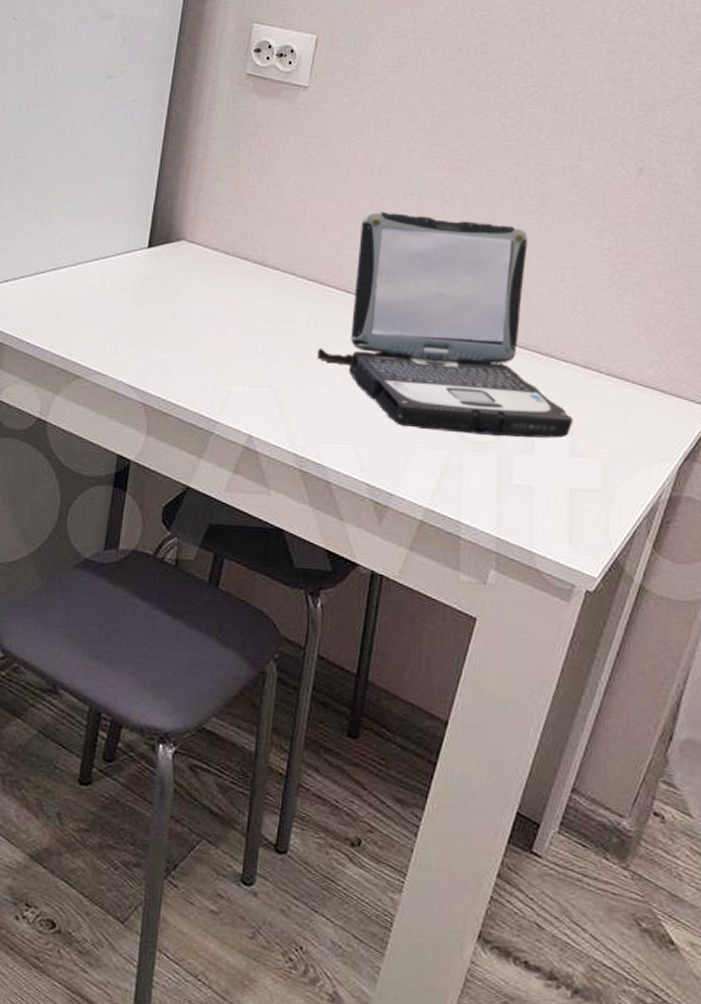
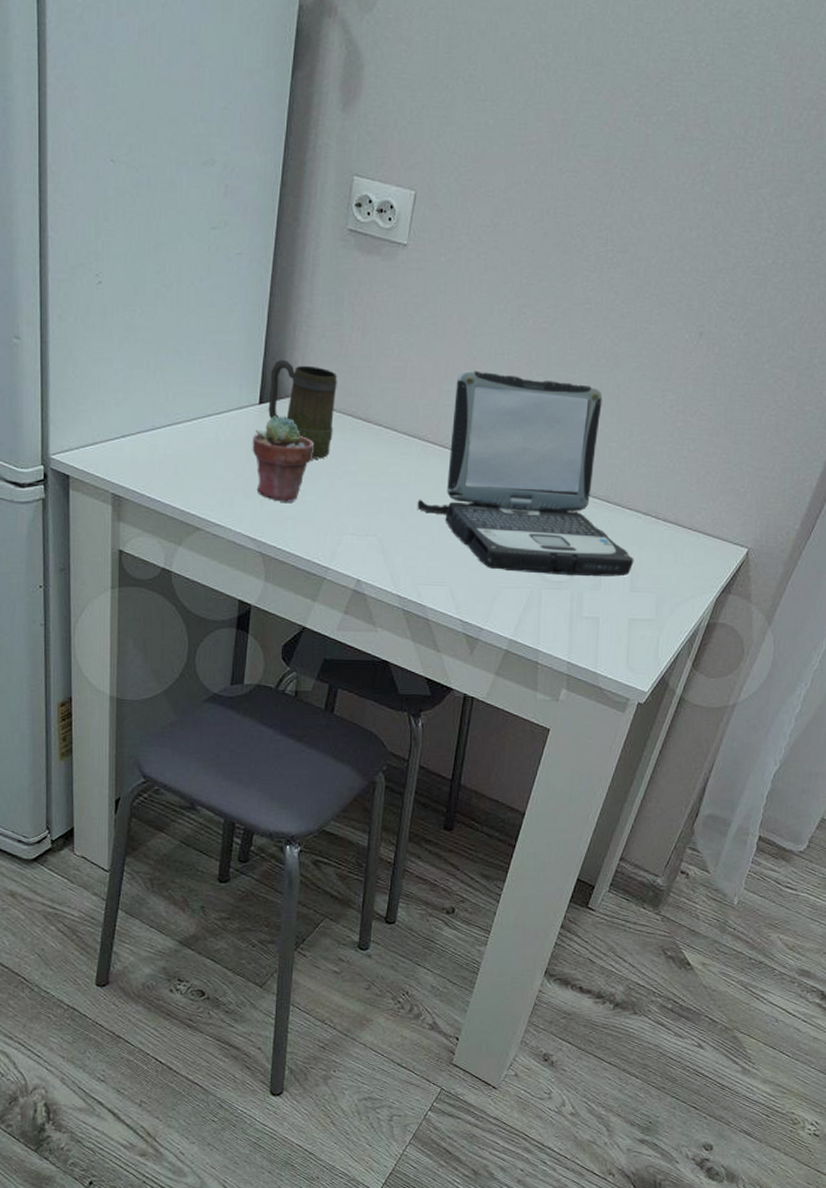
potted succulent: none [138,259,205,350] -> present [252,416,314,502]
mug: none [157,202,232,304] -> present [268,359,337,459]

